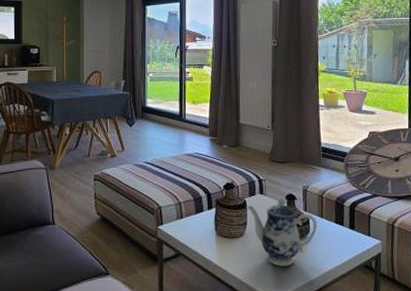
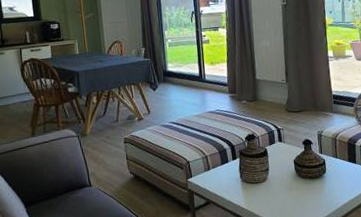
teapot: present [247,197,318,266] -> none [268,143,333,204]

